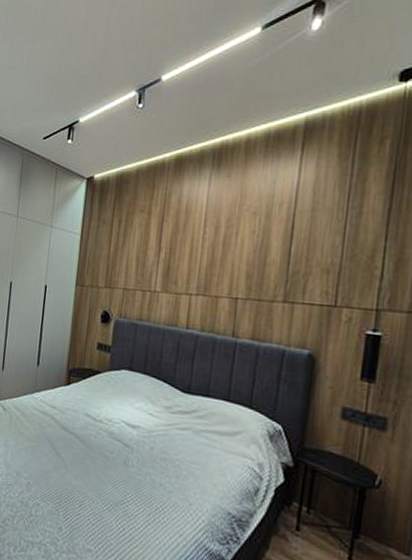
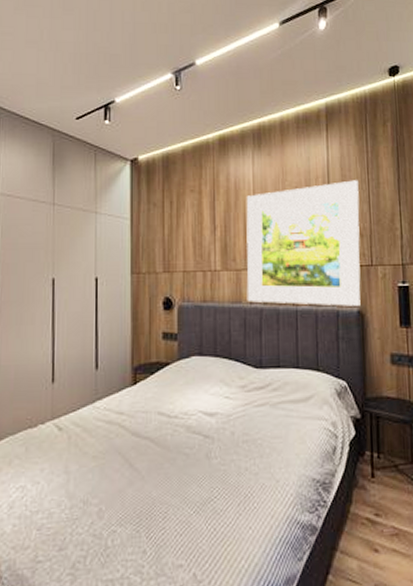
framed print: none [183,207,334,349] -> present [246,180,361,306]

